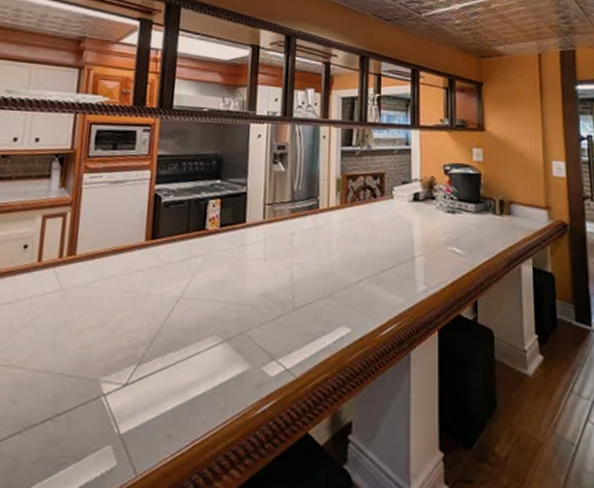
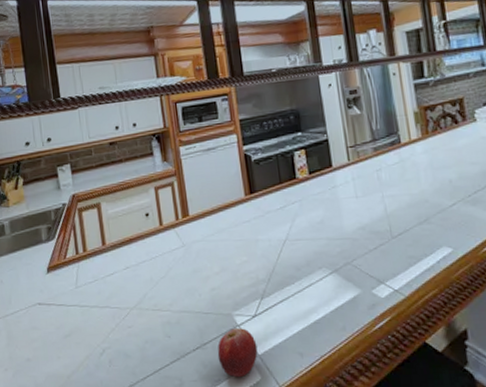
fruit: none [69,398,121,461] -> present [217,328,258,377]

